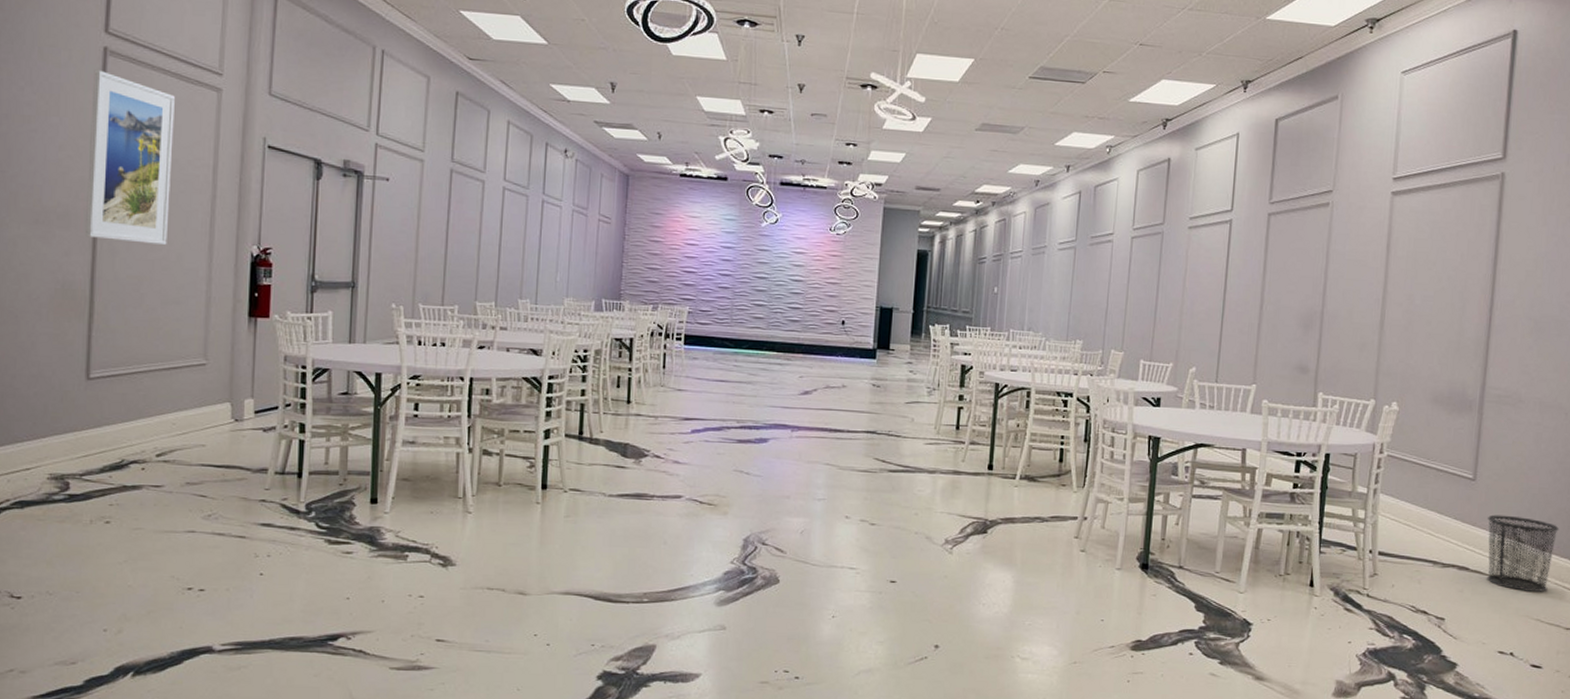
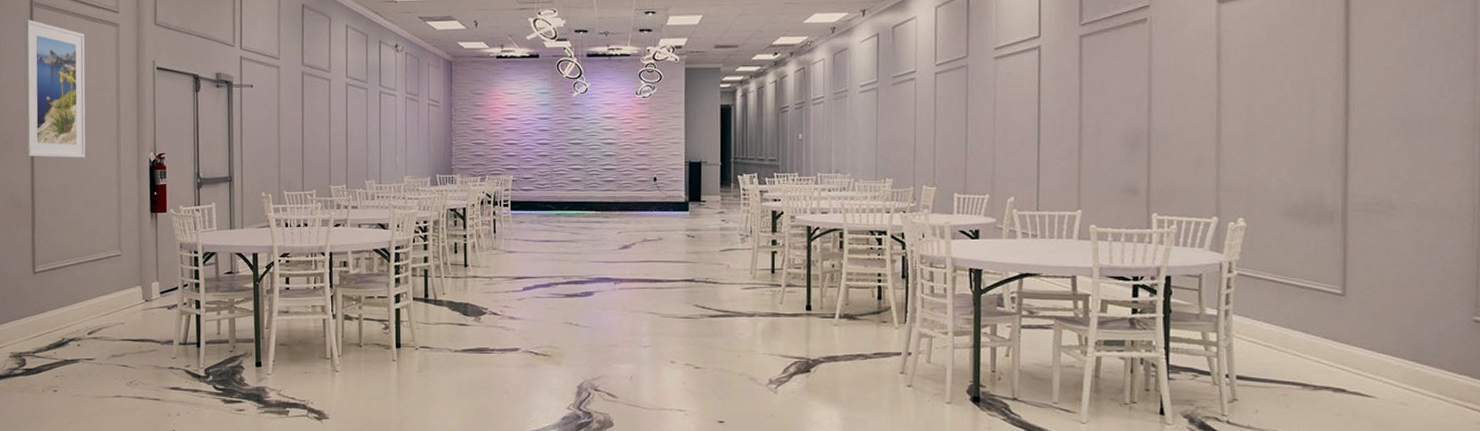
waste bin: present [1487,514,1560,592] -> none [1364,331,1455,413]

